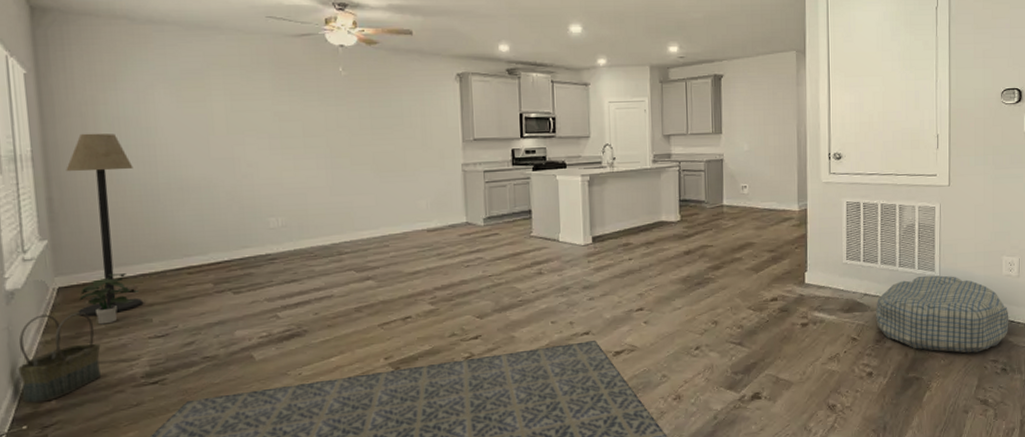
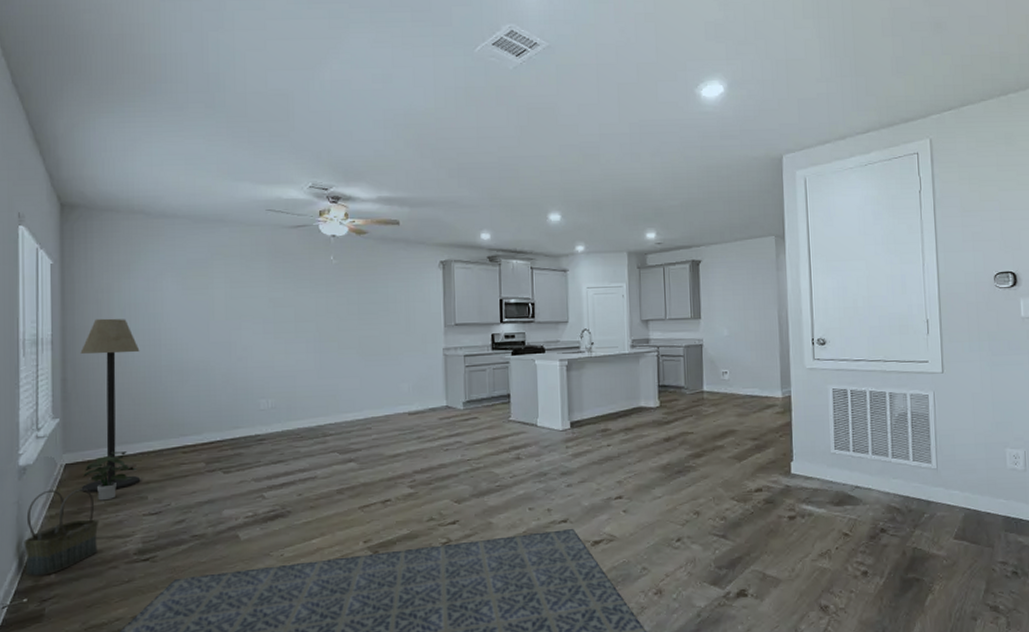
dog bed: present [875,275,1009,353] -> none [868,467,1018,554]

